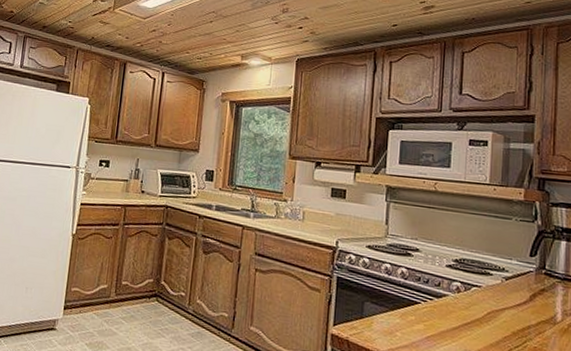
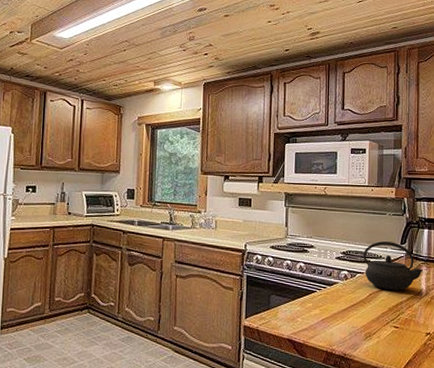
kettle: none [481,250,558,313] -> present [364,241,423,291]

